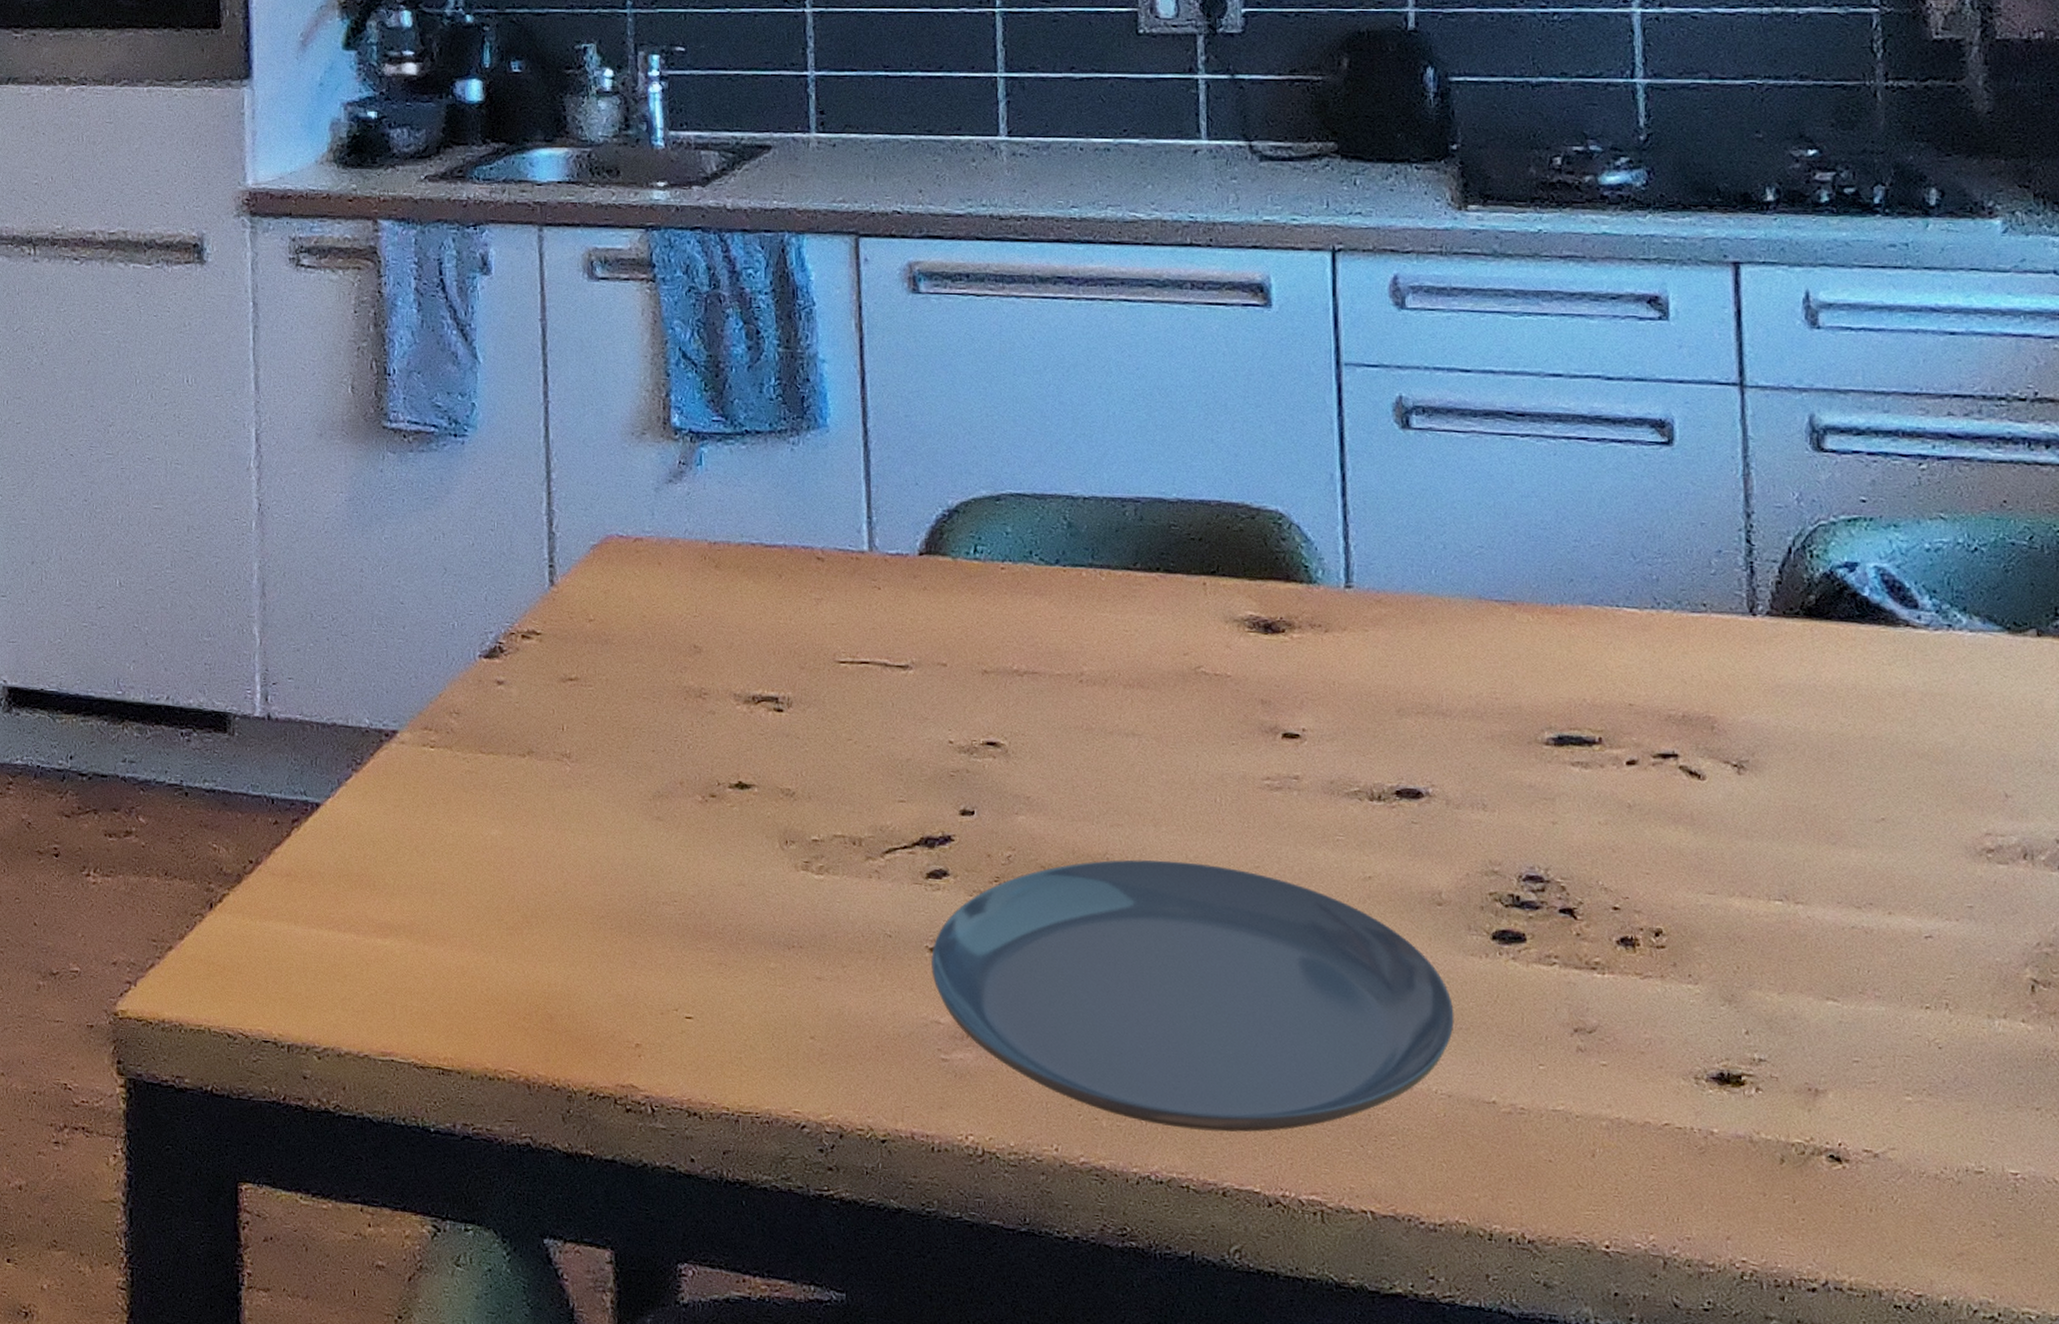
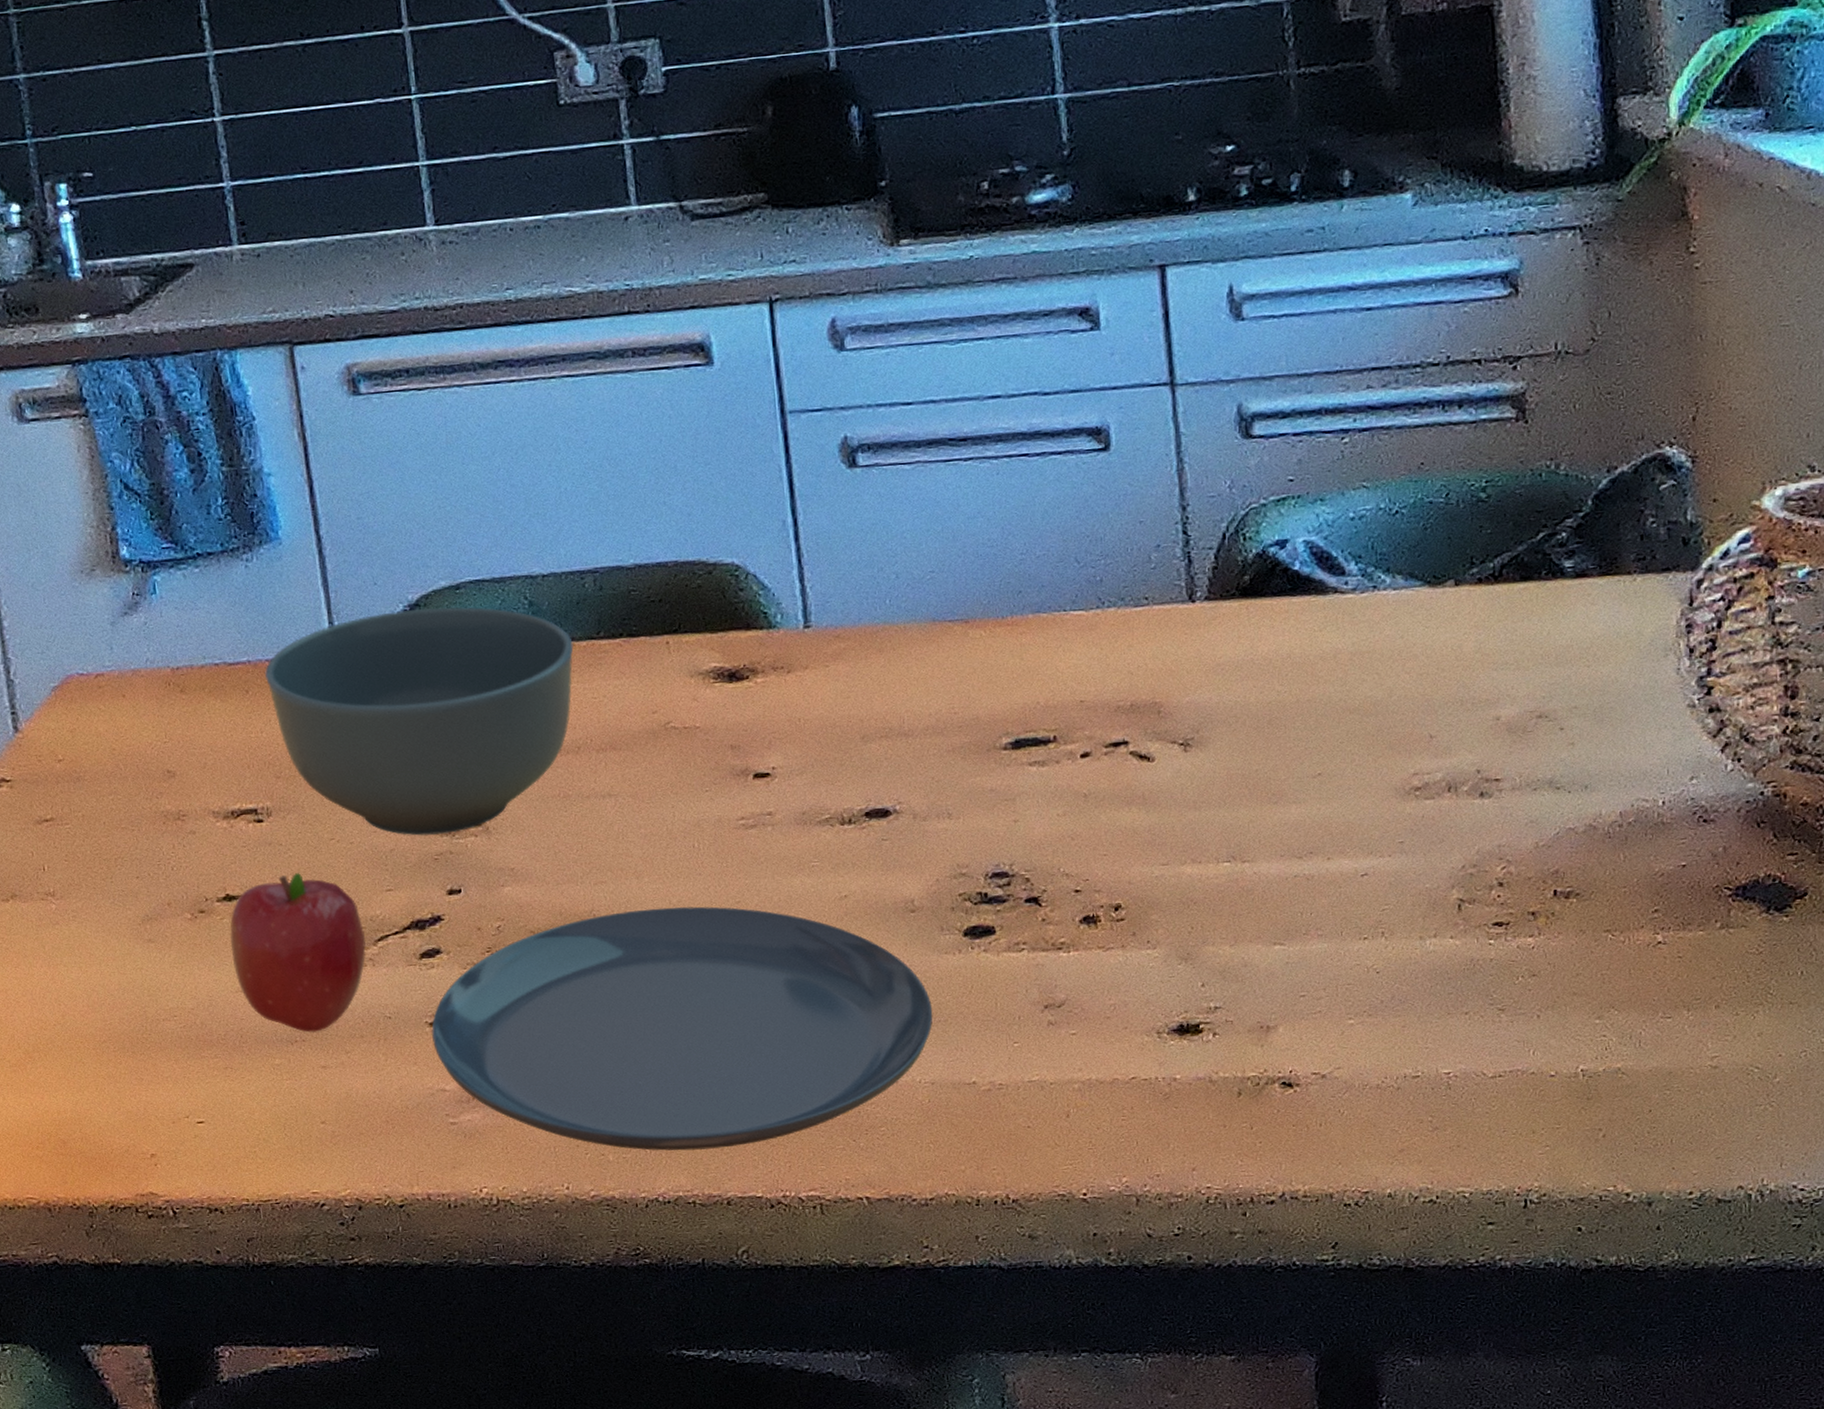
fruit: none [739,770,873,940] -> present [230,873,366,1032]
bowl: none [798,514,1109,751] -> present [264,606,574,835]

